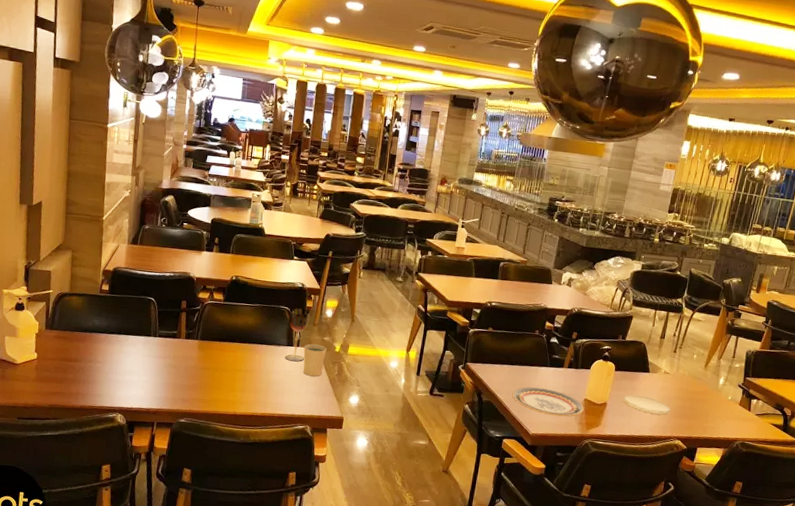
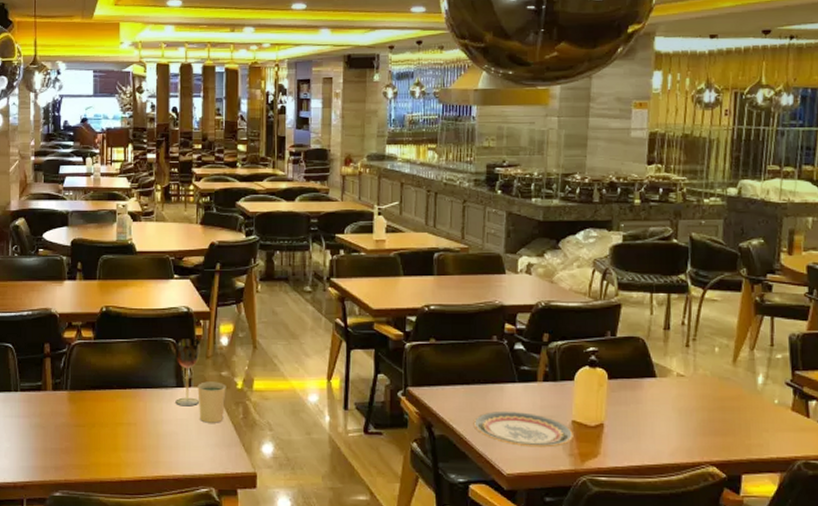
plate: present [623,395,671,415] -> none [625,410,695,434]

